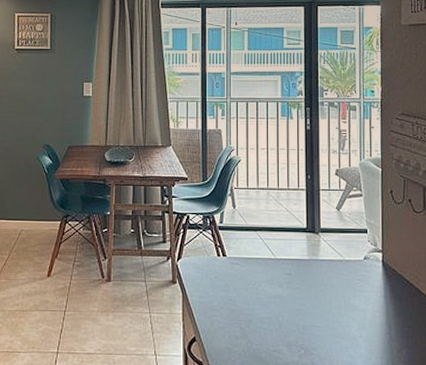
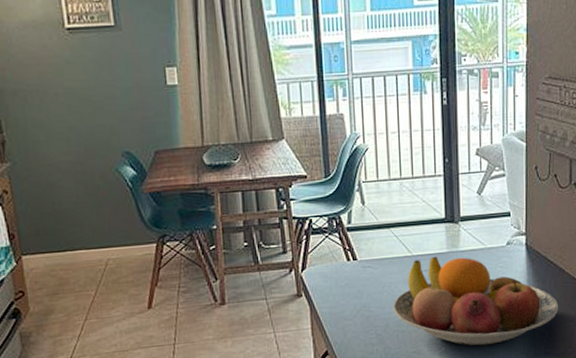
fruit bowl: none [257,261,416,355] -> present [393,256,559,346]

